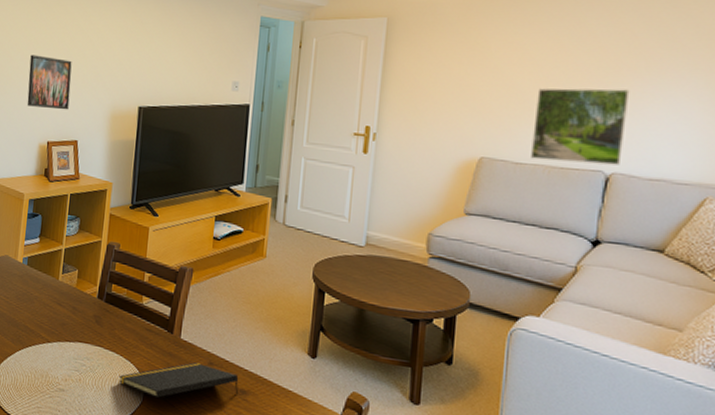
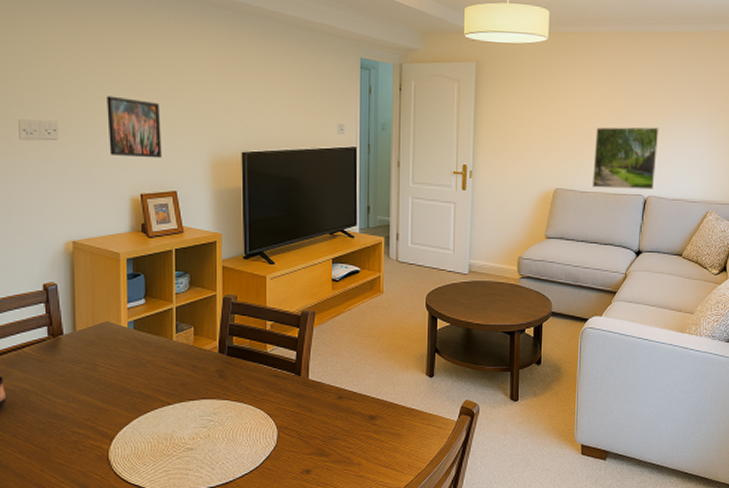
notepad: present [118,362,239,398] -> none [249,399,367,437]

